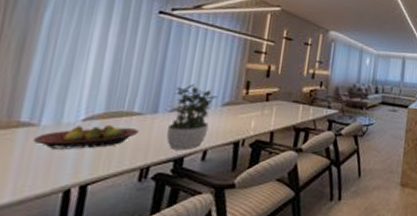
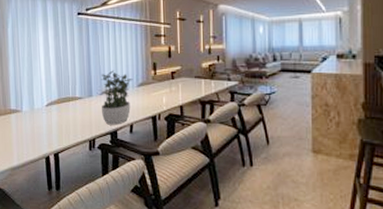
fruit bowl: present [33,124,139,150] -> none [21,107,82,128]

